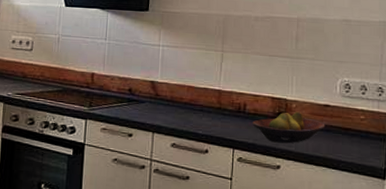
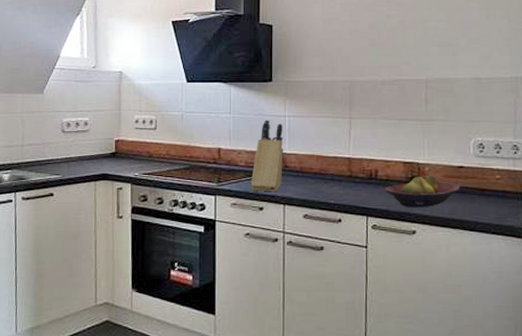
knife block: none [121,47,157,120] -> present [250,119,284,192]

